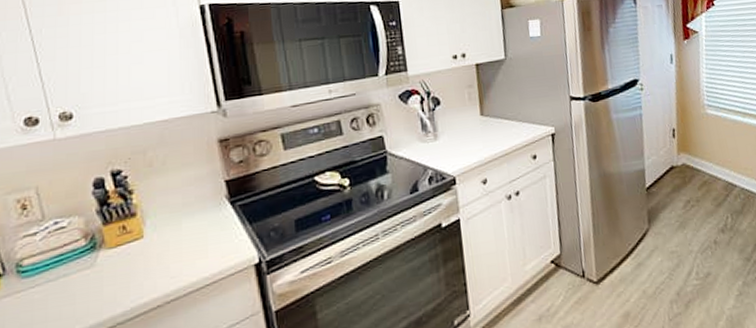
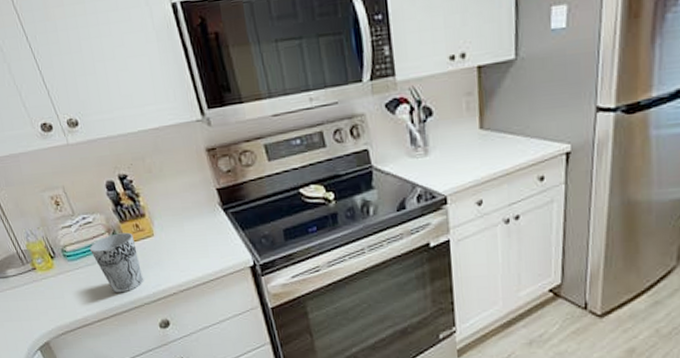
cup: none [55,236,120,315] -> present [89,232,143,293]

